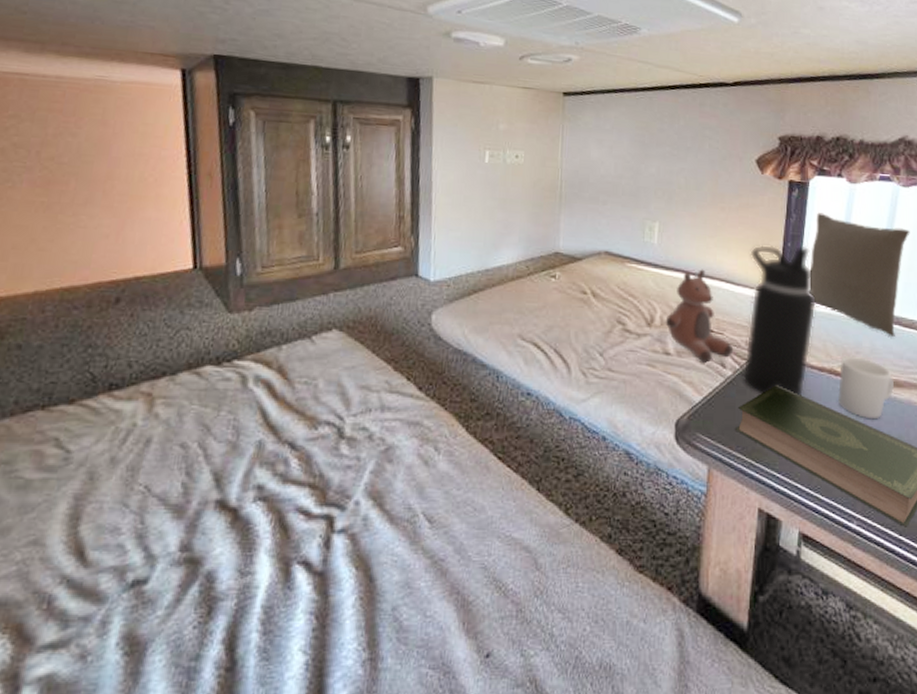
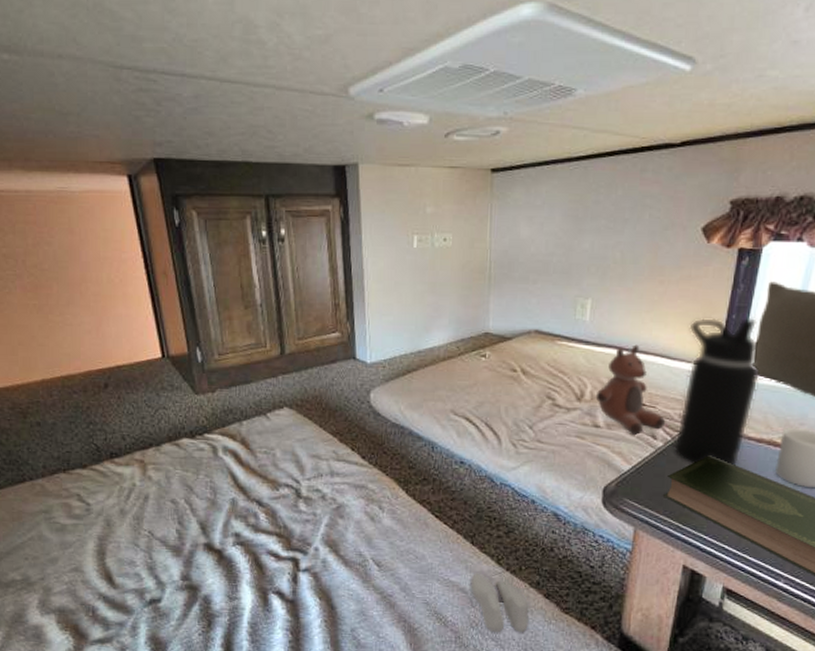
socks: none [535,526,600,602] -> present [470,573,529,633]

